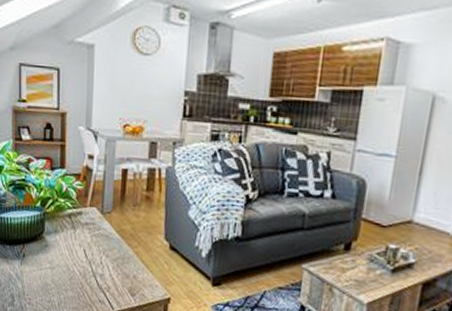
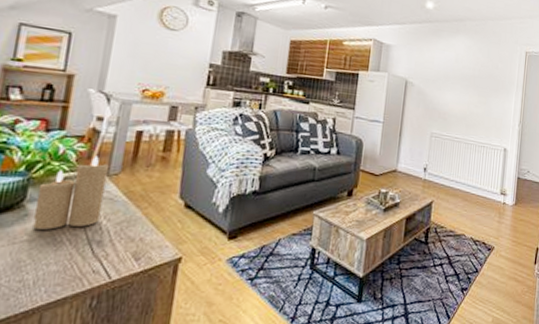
candle: none [51,193,102,260] -> present [33,155,109,230]

